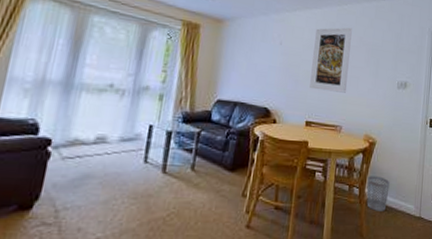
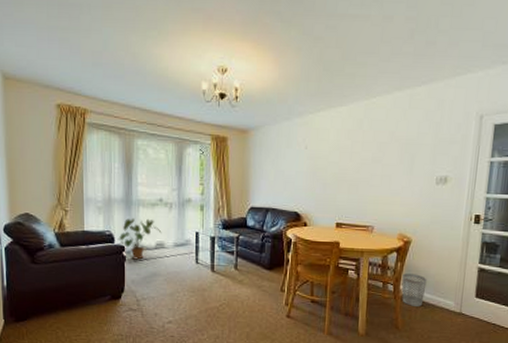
house plant: none [43,104,106,157] -> present [118,217,162,260]
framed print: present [310,27,352,93] -> none [338,122,382,193]

